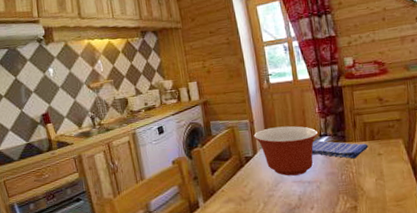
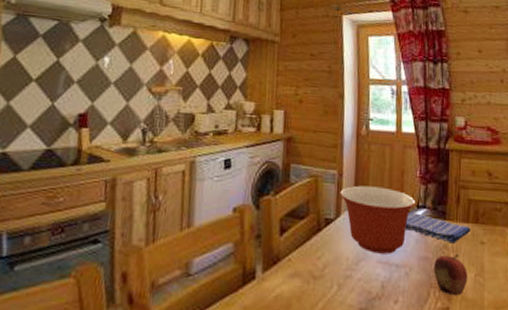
fruit: none [340,166,370,197] -> present [434,254,468,296]

